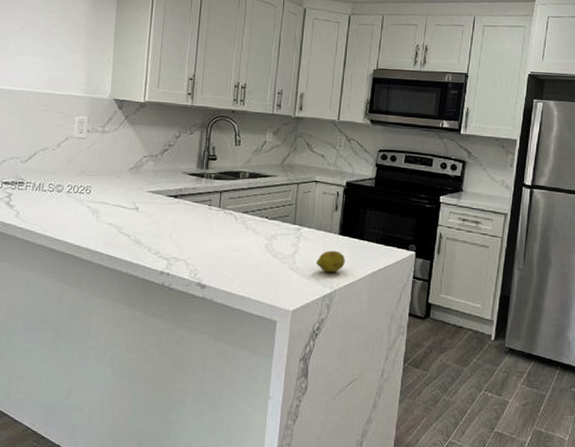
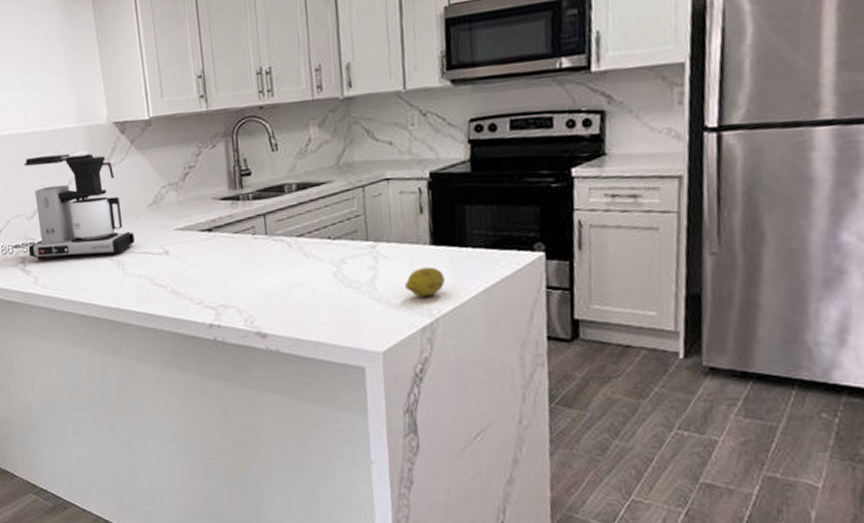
coffee maker: none [16,112,112,205] -> present [24,153,135,261]

